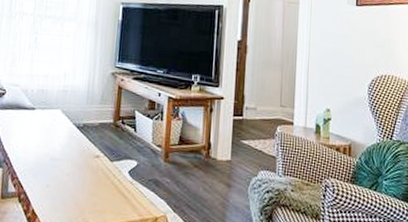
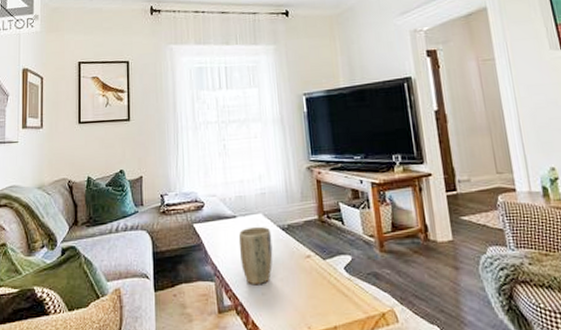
plant pot: none [31,120,67,177] -> present [238,226,273,286]

